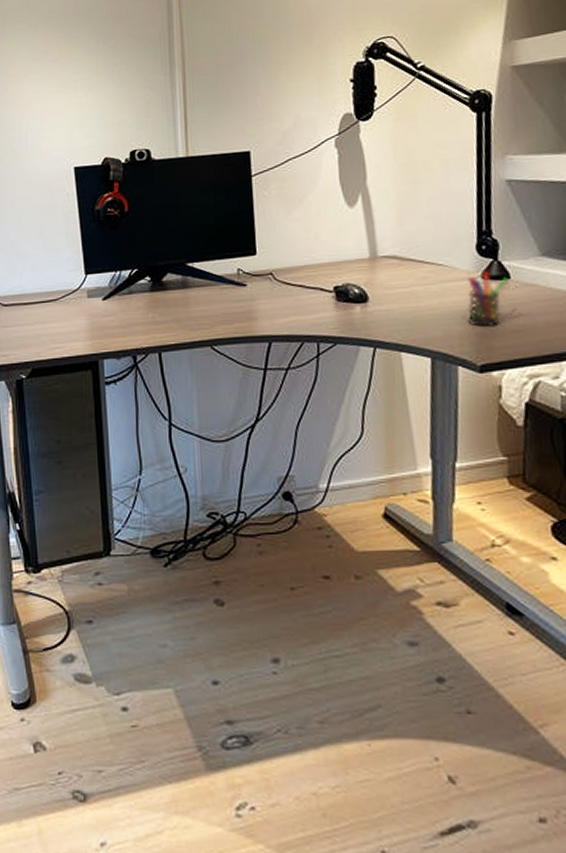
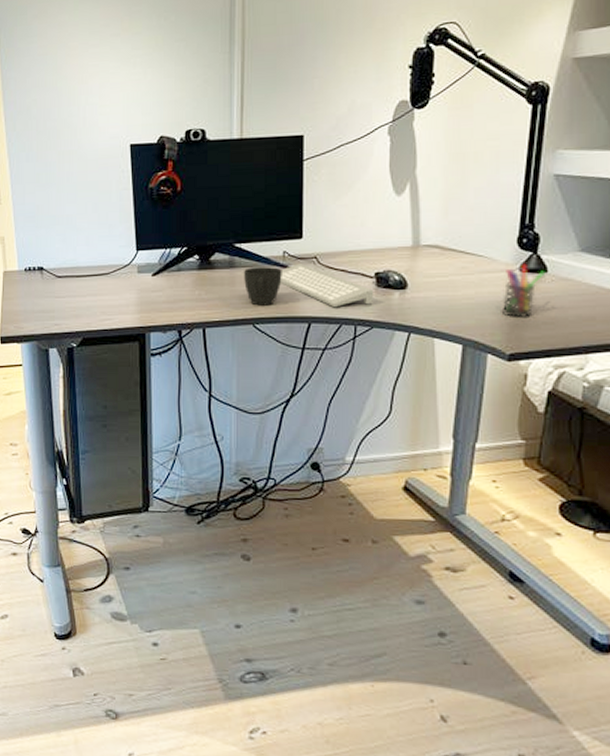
cup: none [198,285,238,327] -> present [244,267,282,306]
computer keyboard: none [236,280,335,324] -> present [281,263,374,307]

